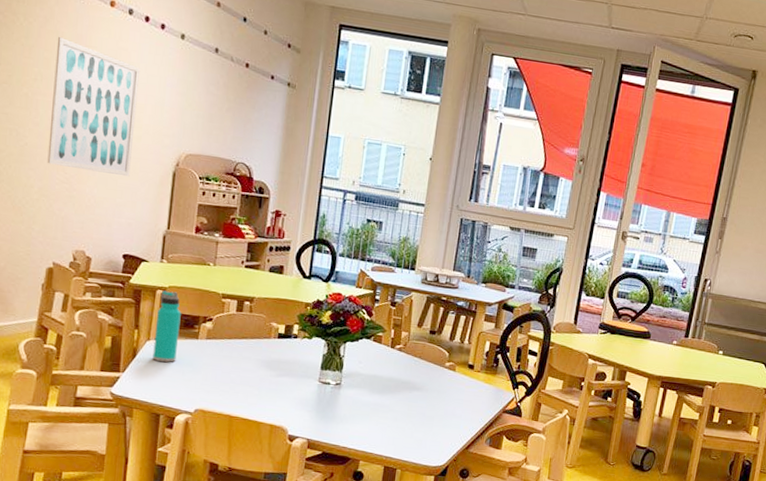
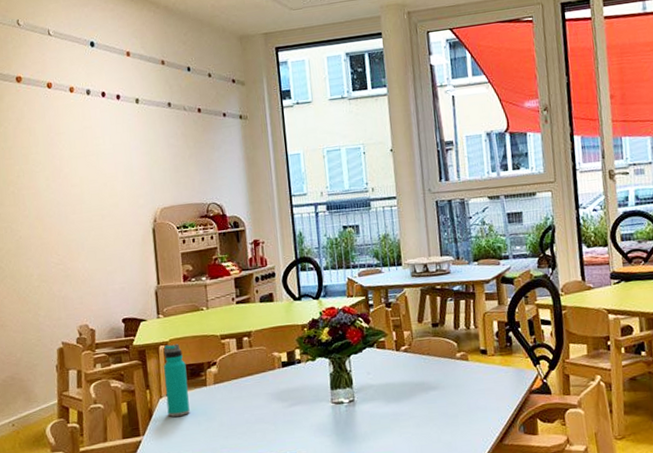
wall art: present [47,37,141,177] -> none [30,132,115,251]

